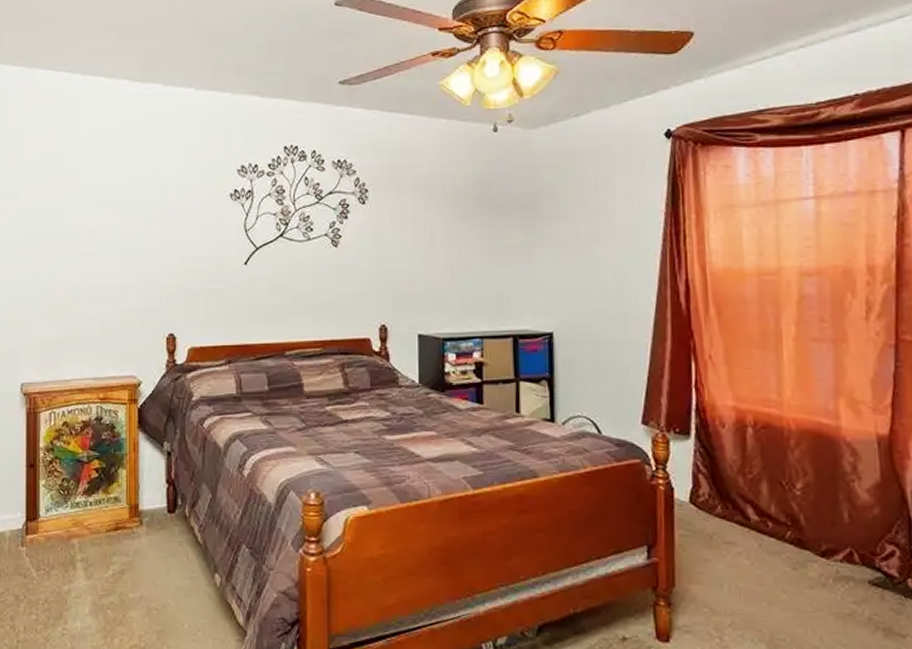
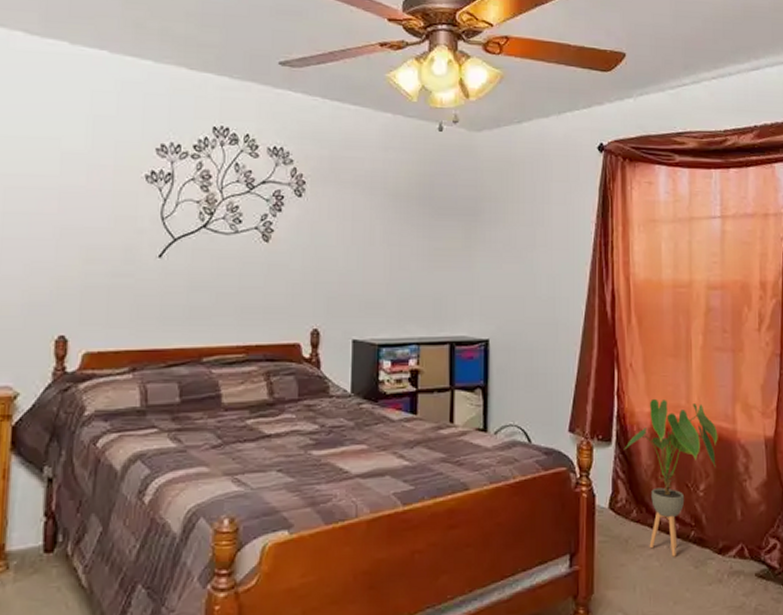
house plant: none [704,392,818,556] -> present [624,398,718,557]

